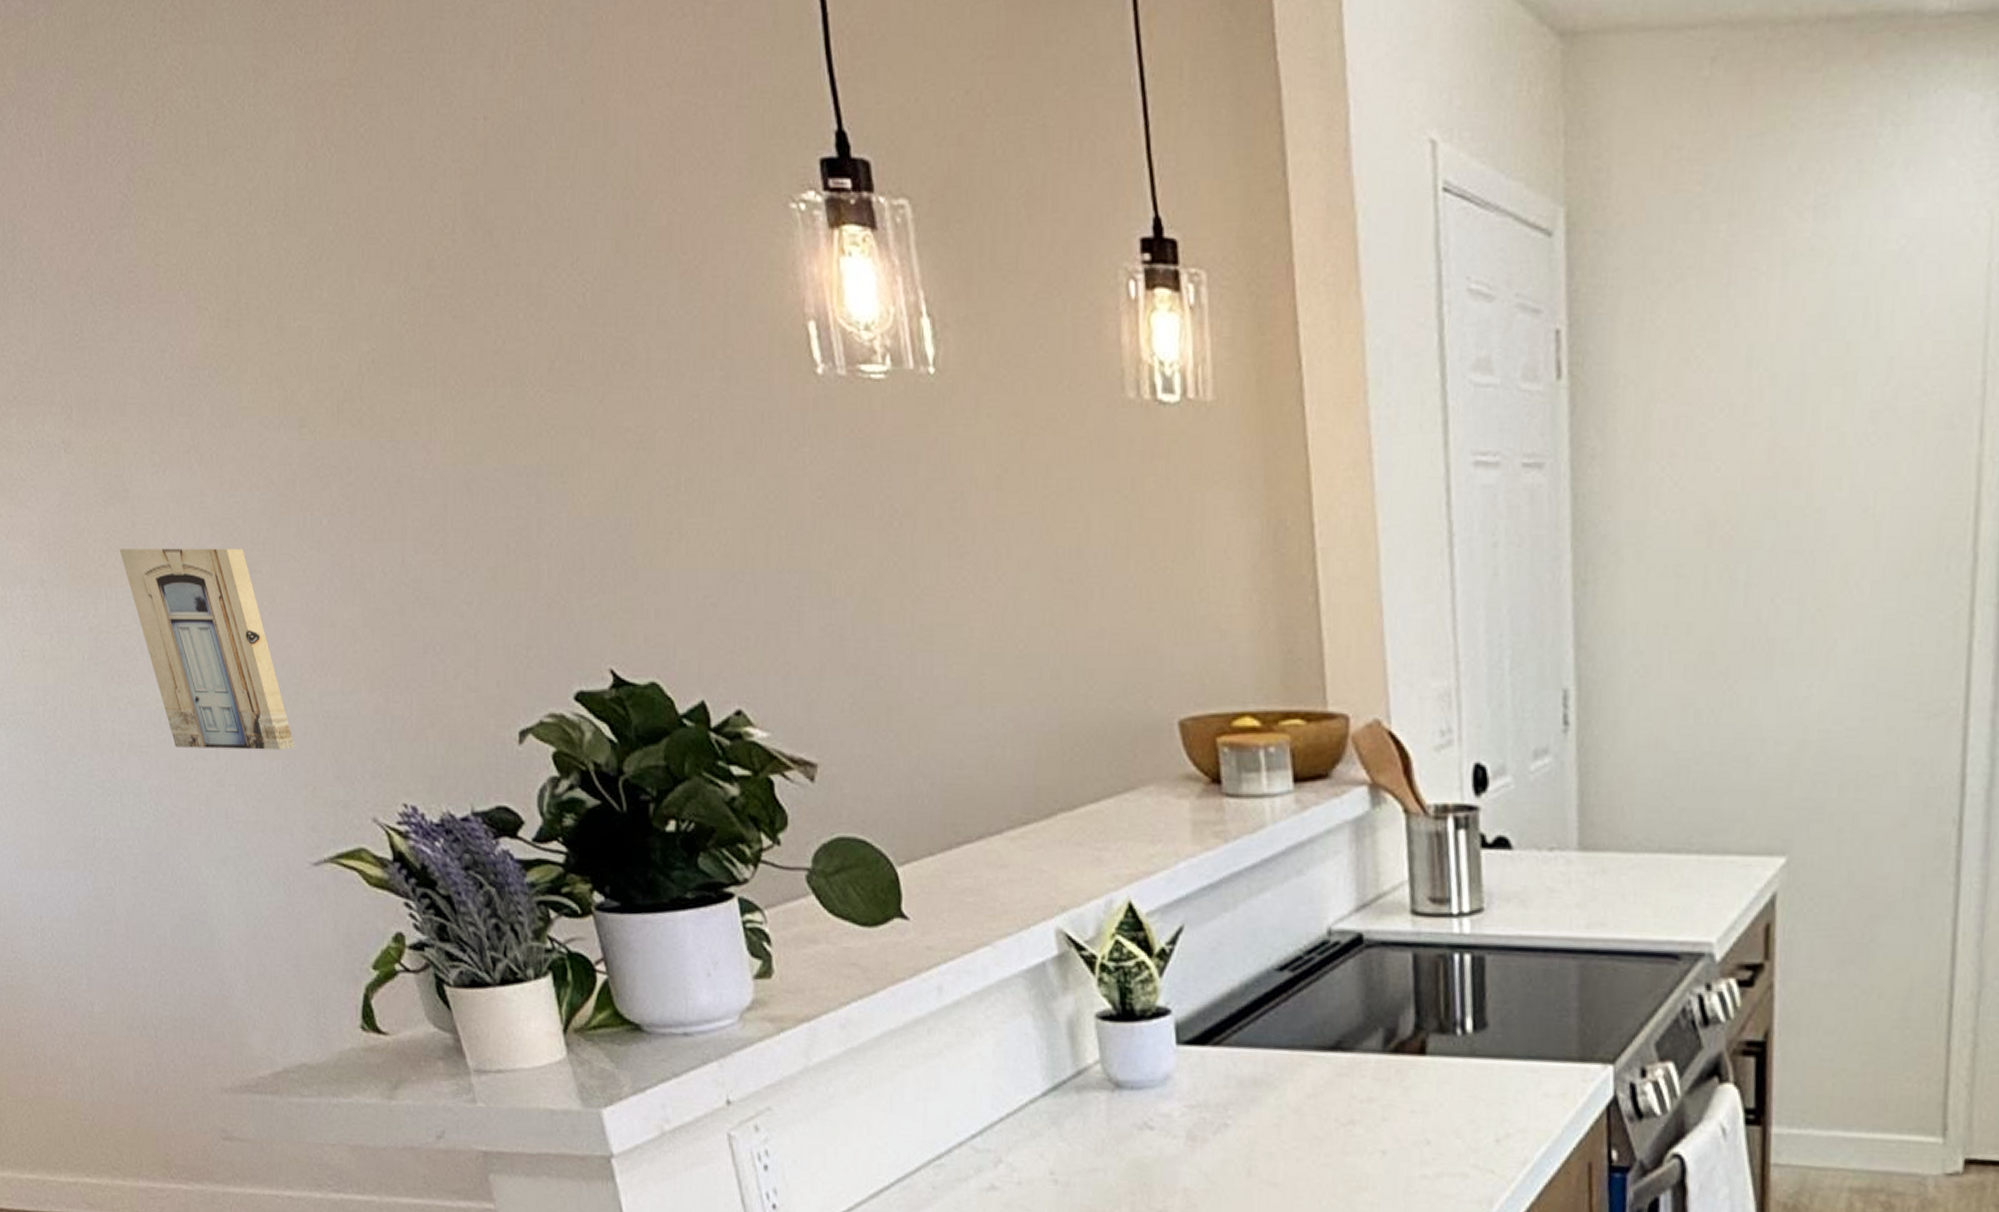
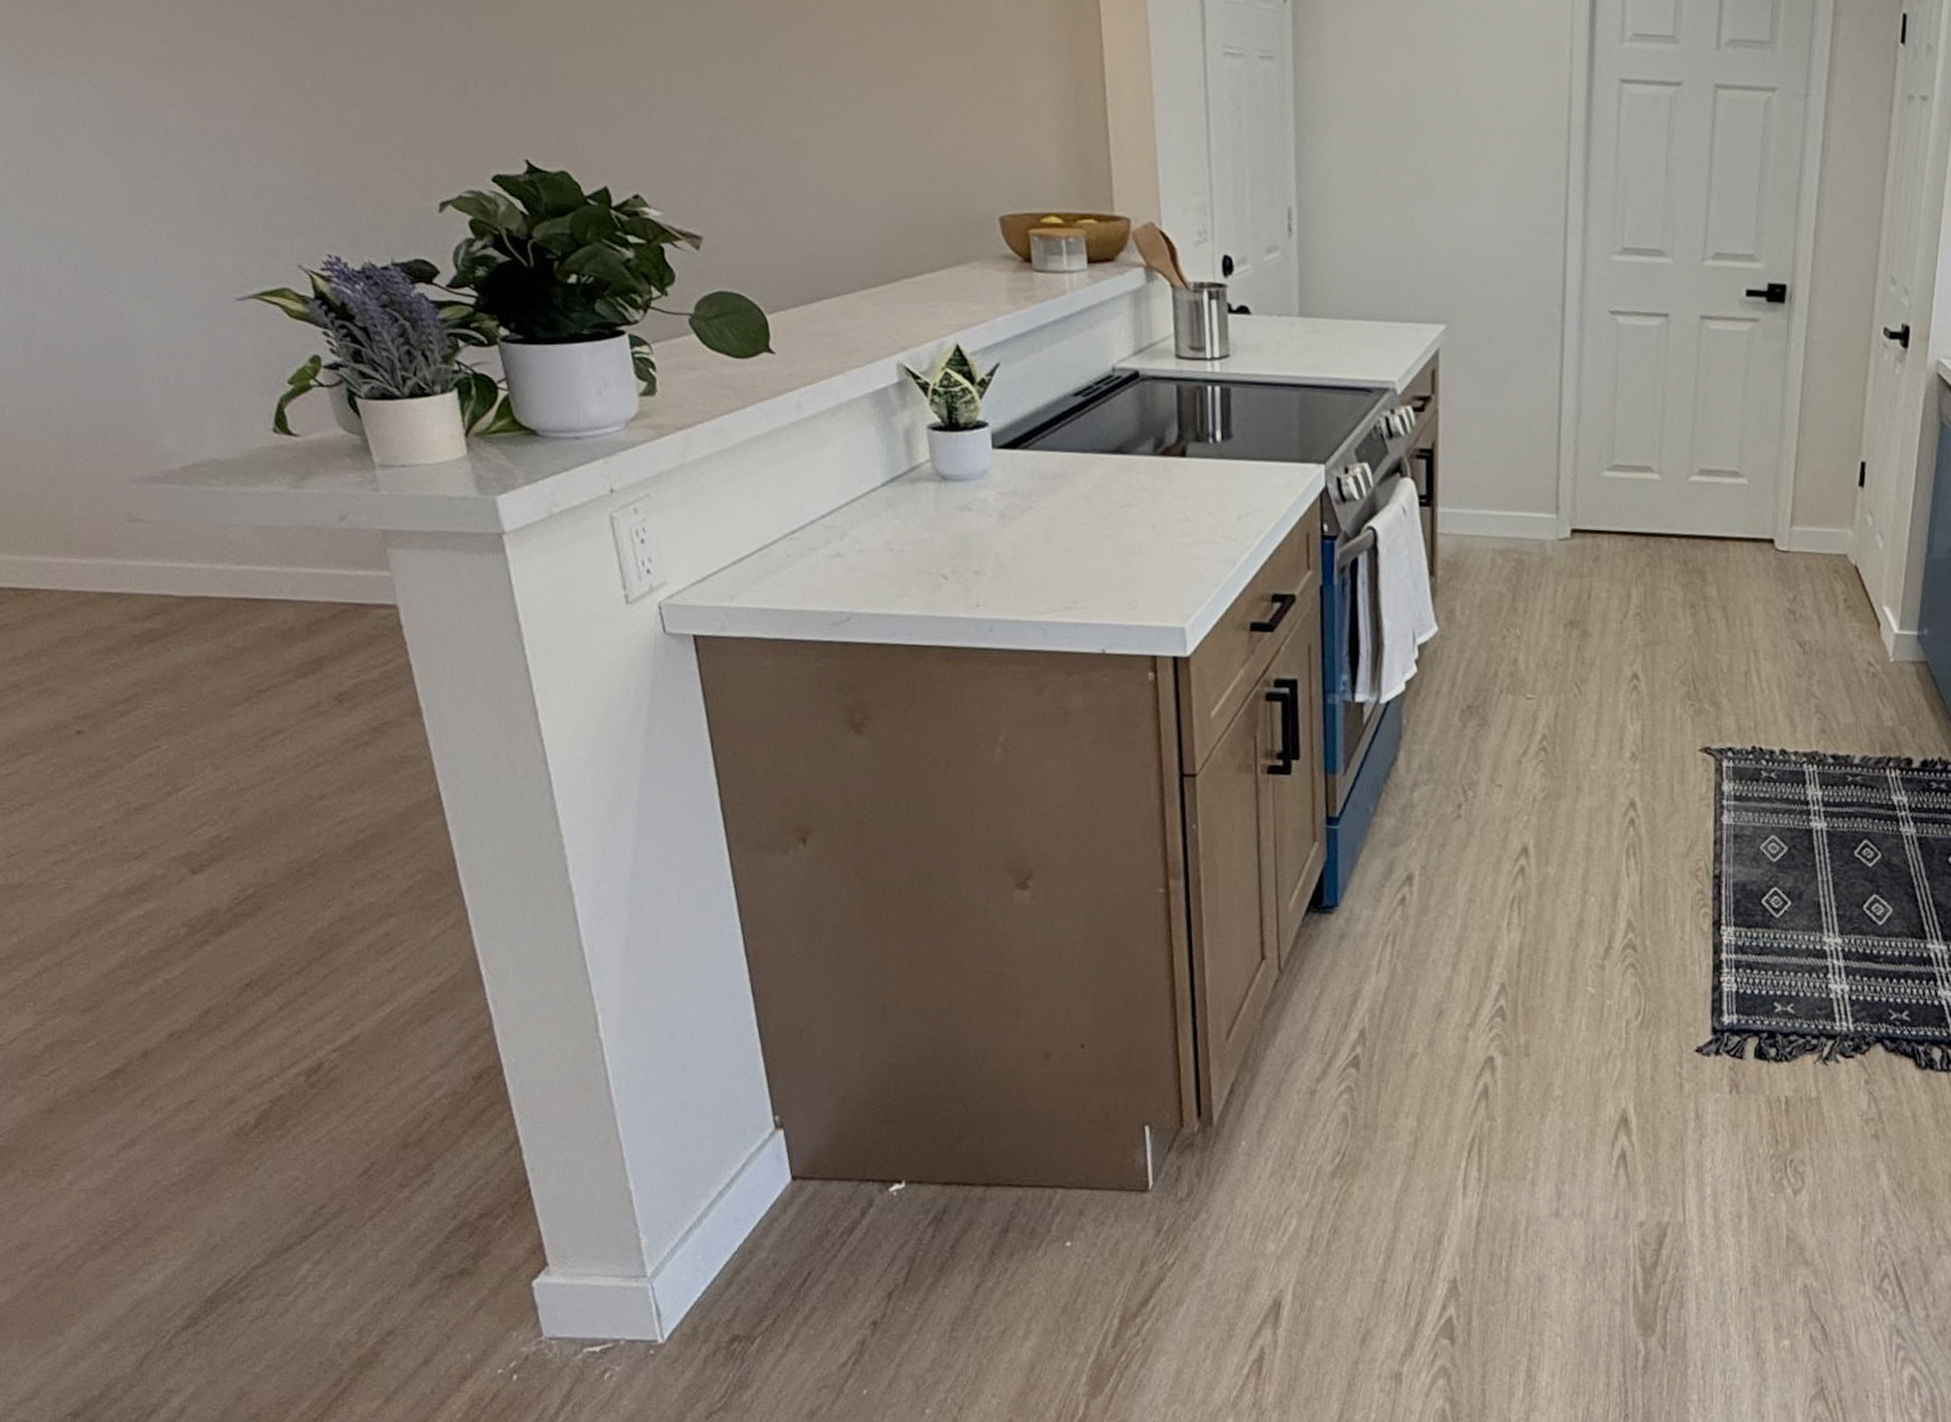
wall art: present [119,547,295,751] -> none [68,44,228,209]

